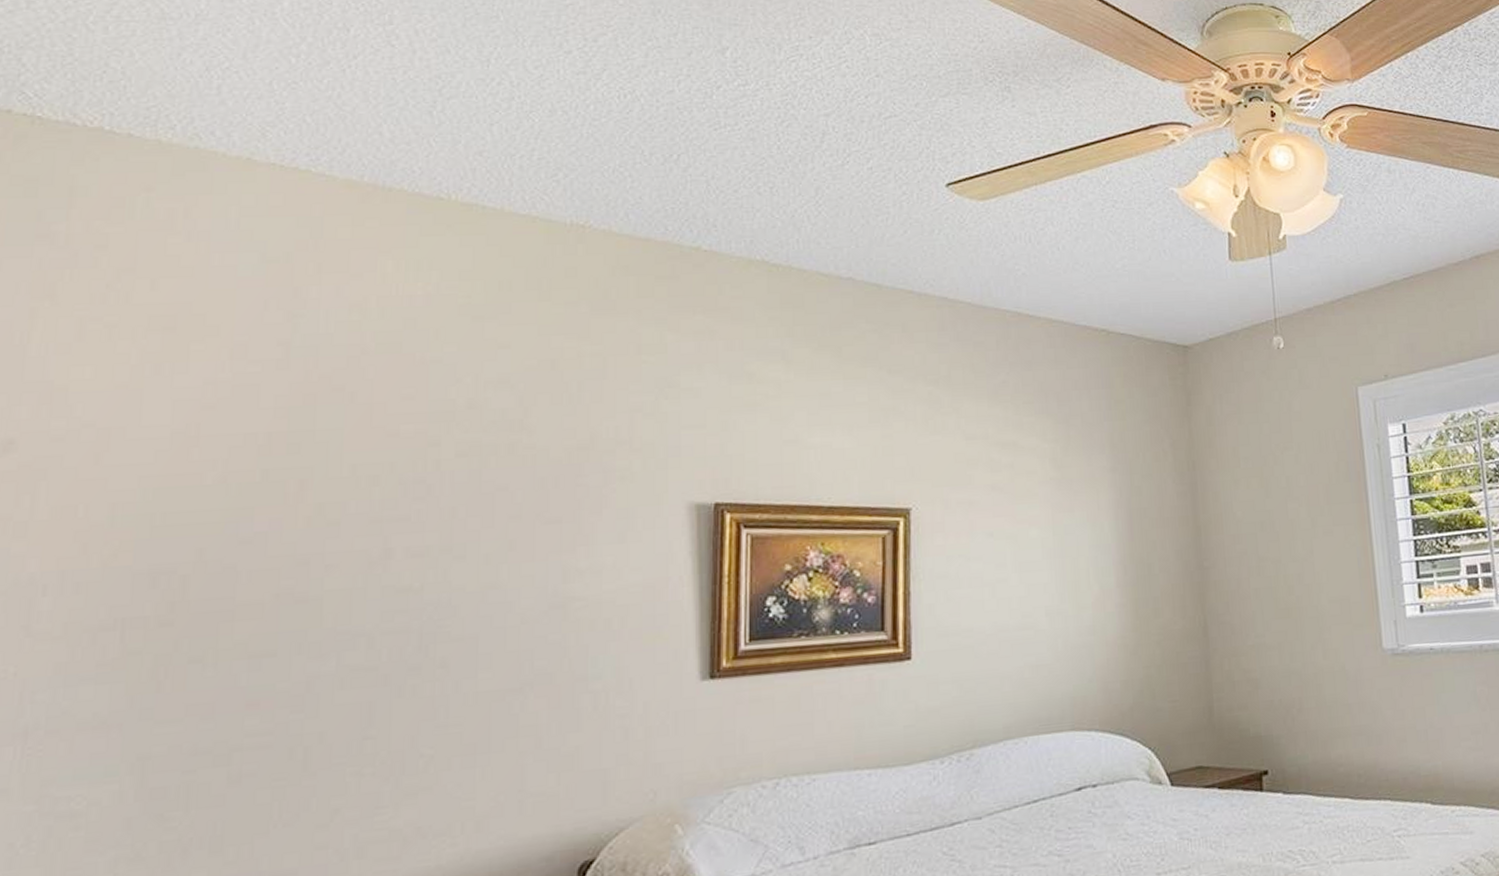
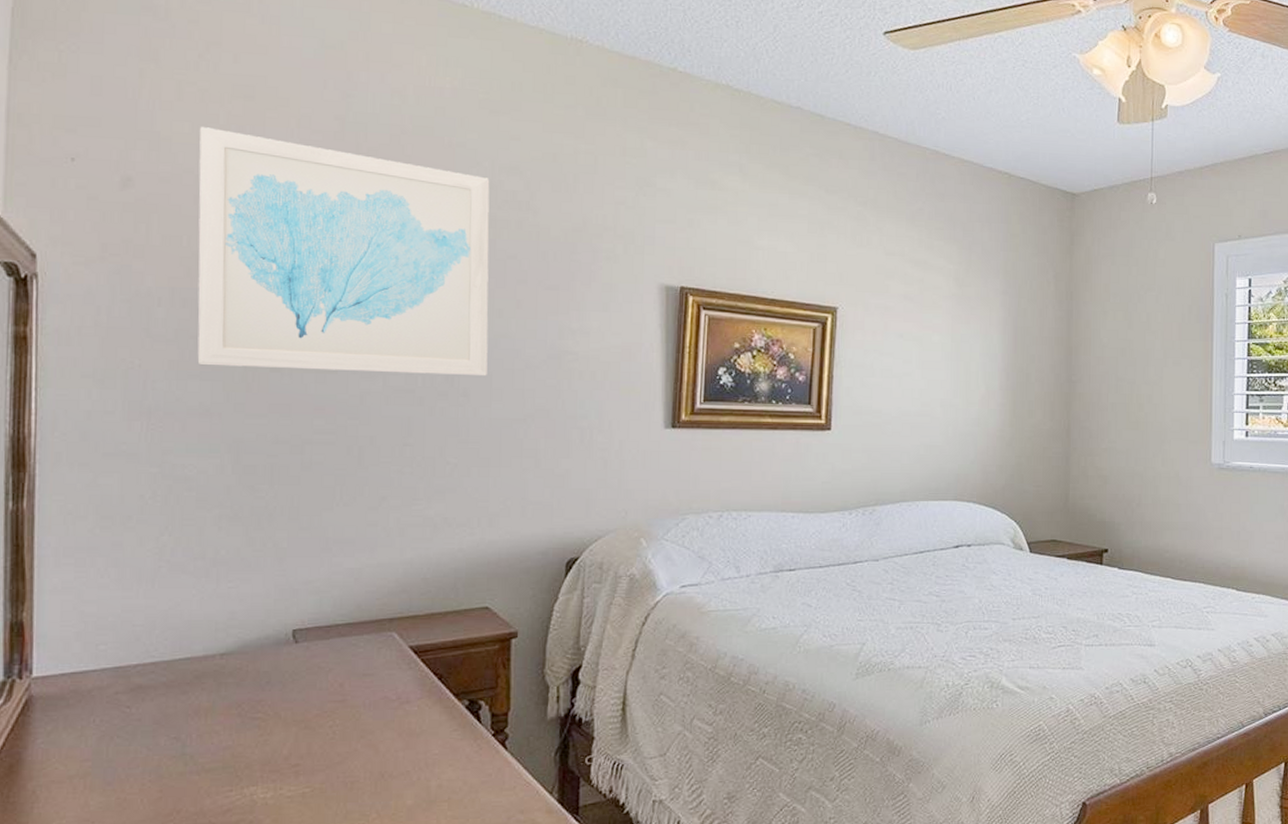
wall art: none [92,369,473,666] -> present [197,127,490,377]

